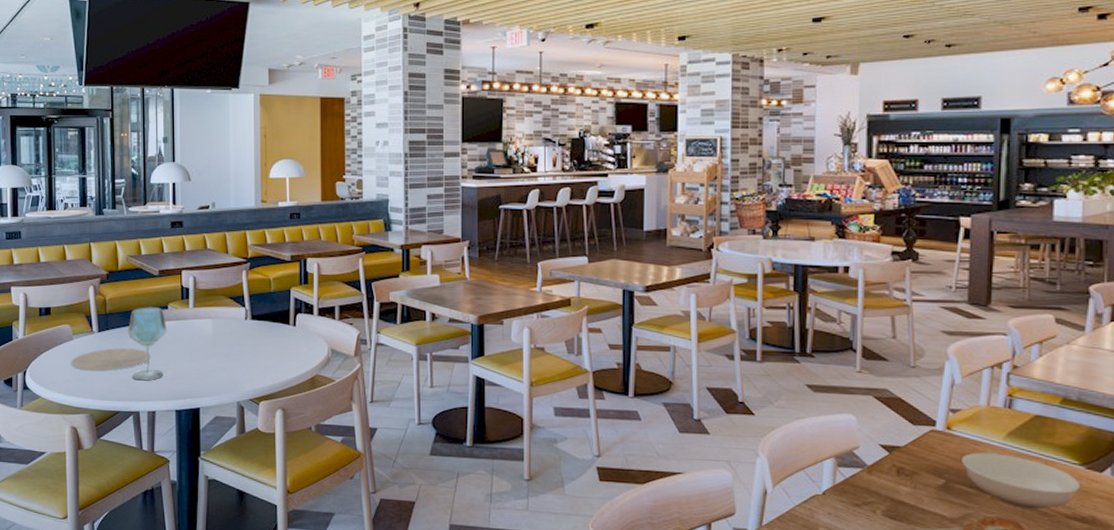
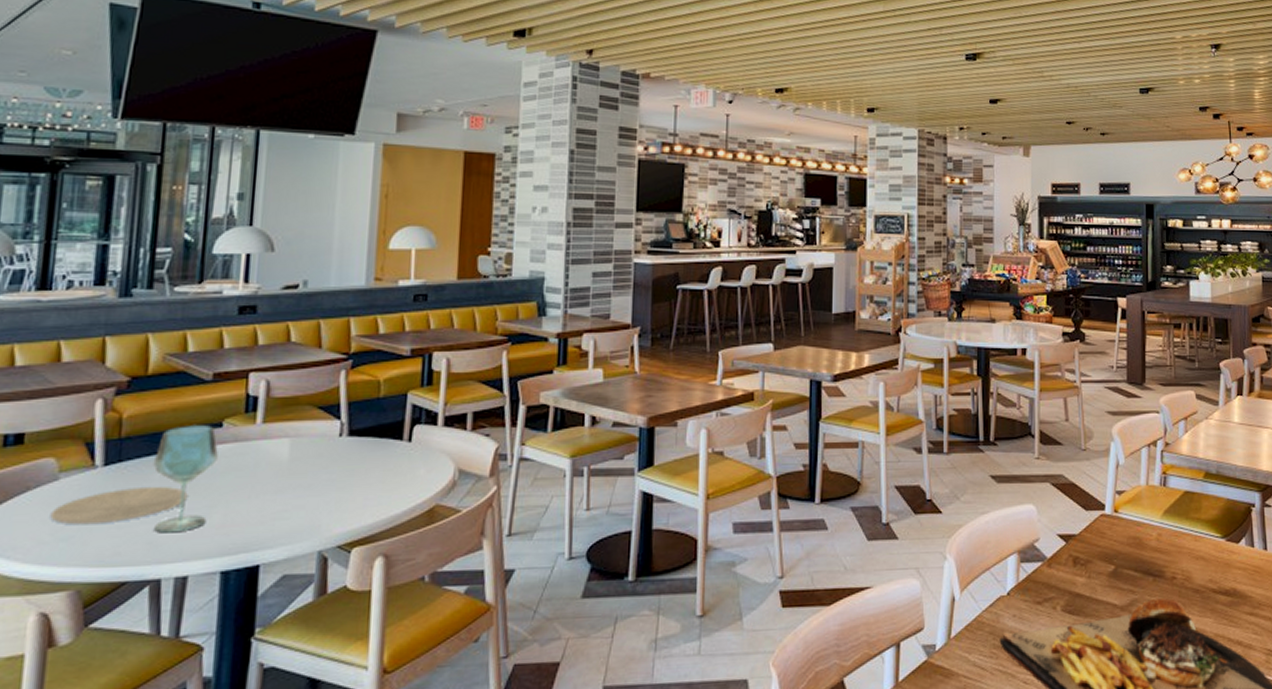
bowl: present [962,452,1081,509] -> none [1128,533,1223,588]

